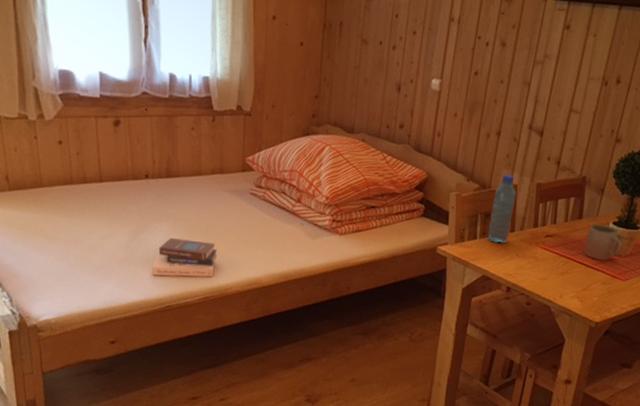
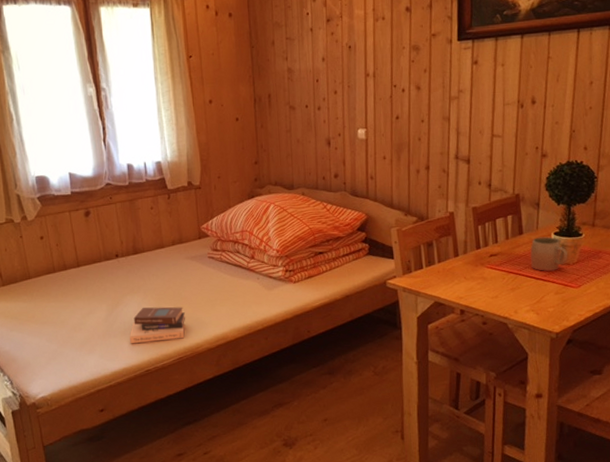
water bottle: present [487,174,517,244] -> none [432,204,455,269]

